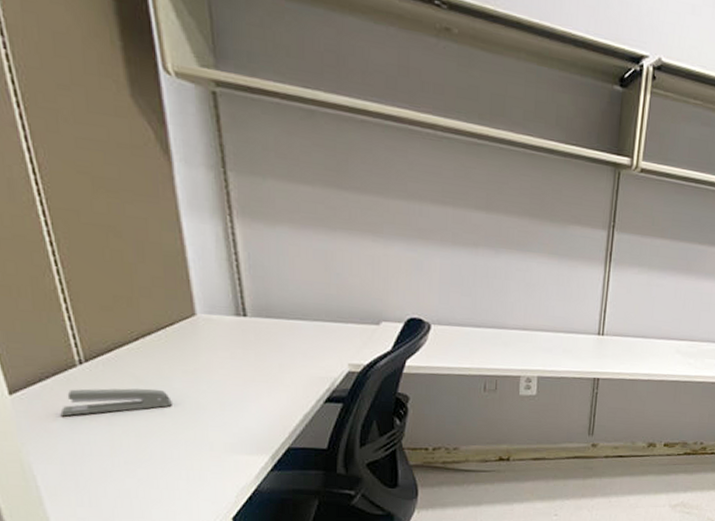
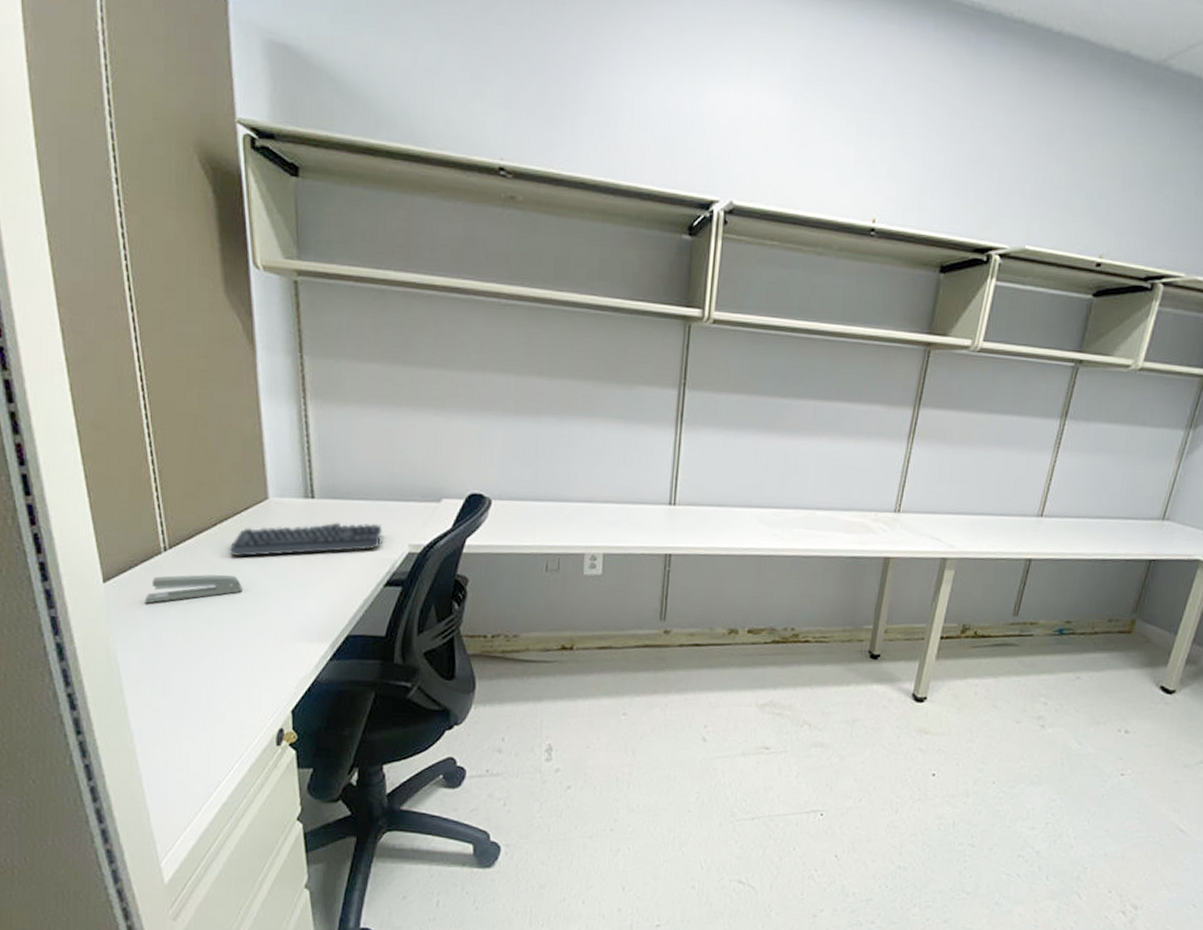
keyboard: none [153,340,321,372] -> present [227,522,383,557]

